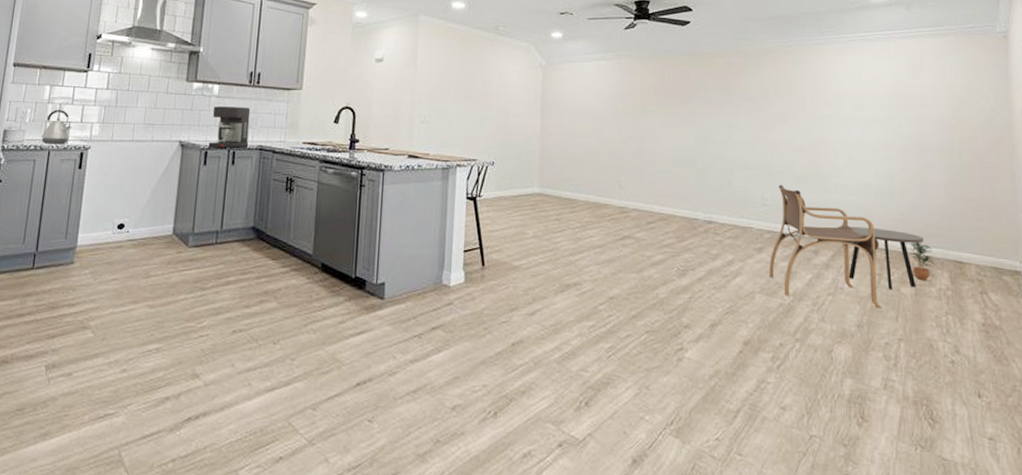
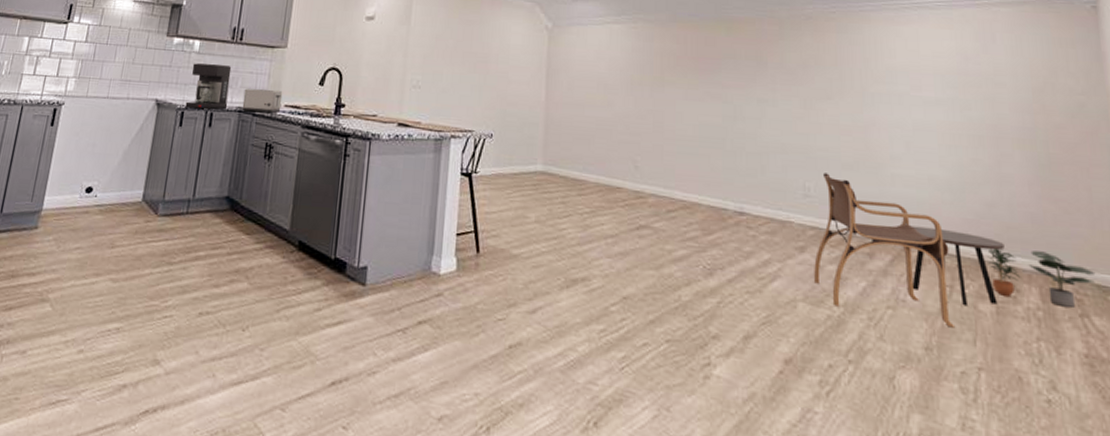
kettle: present [41,110,72,145] -> none [15,62,48,100]
toaster: none [262,128,301,151] -> present [242,88,283,114]
potted plant: none [942,242,994,287] -> present [1028,251,1096,307]

